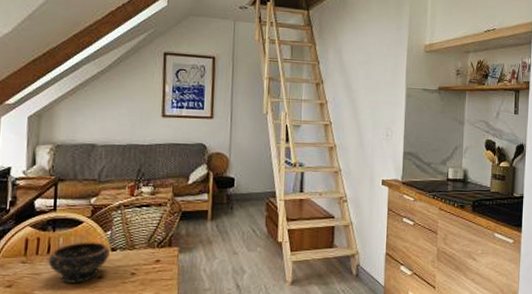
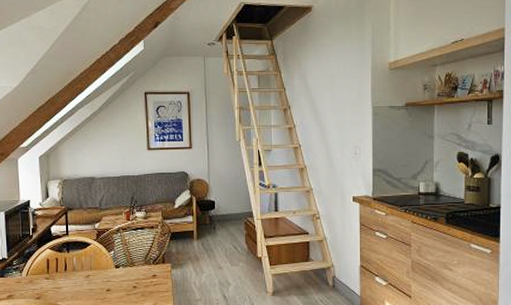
bowl: present [48,242,110,283] -> none [66,260,114,295]

